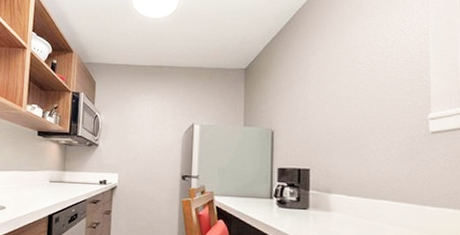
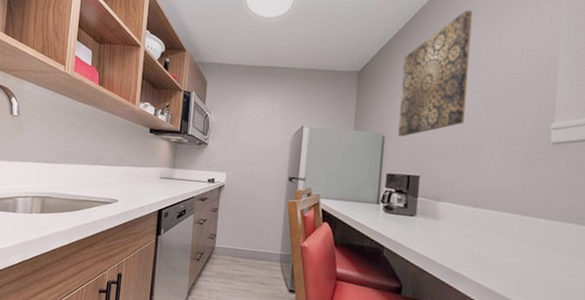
wall art: none [287,9,348,131] -> present [398,10,473,137]

